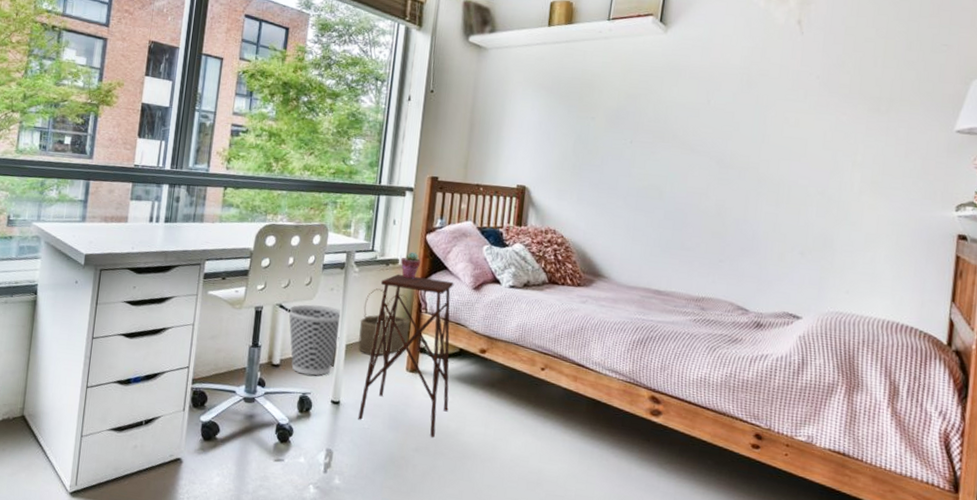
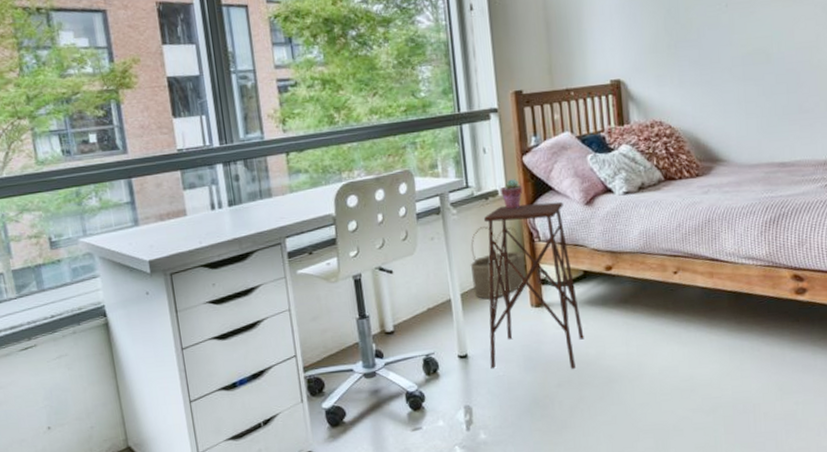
wastebasket: present [287,304,341,376] -> none [389,257,452,336]

